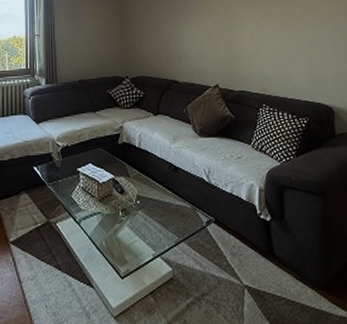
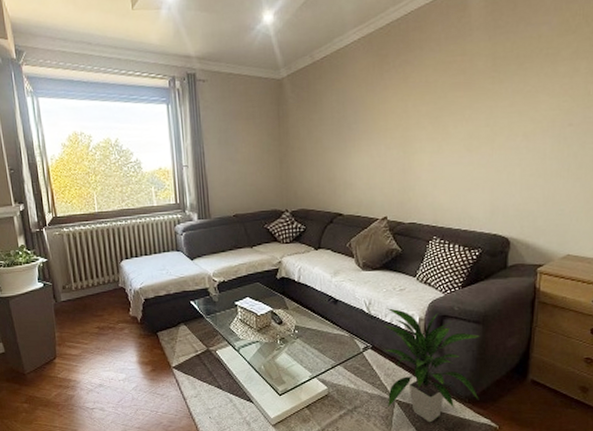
indoor plant: none [225,177,331,316] -> present [384,308,480,423]

